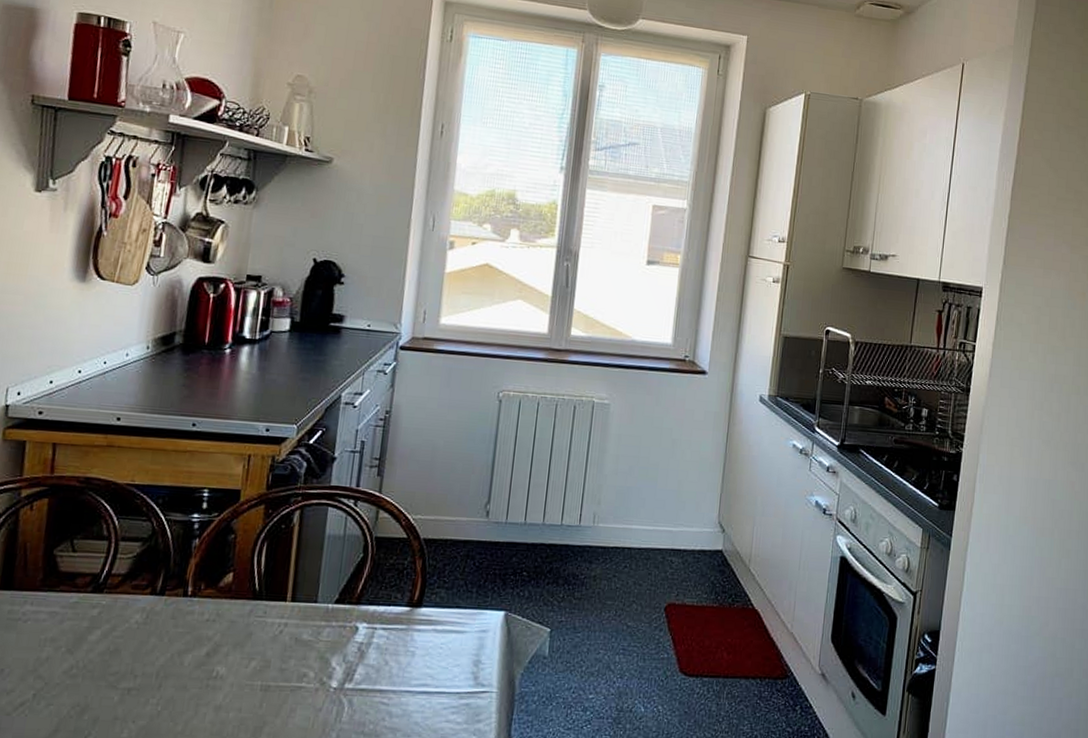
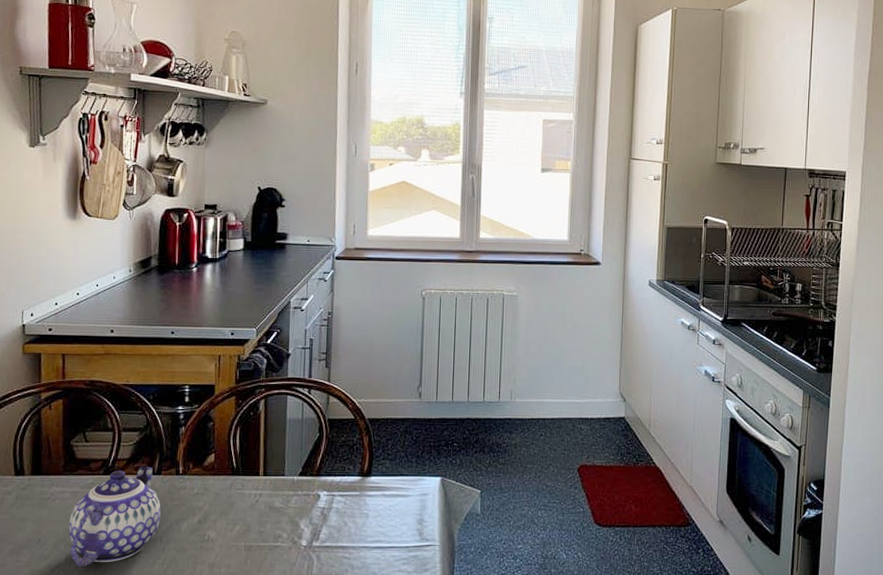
teapot: none [40,584,161,706] -> present [68,466,161,568]

